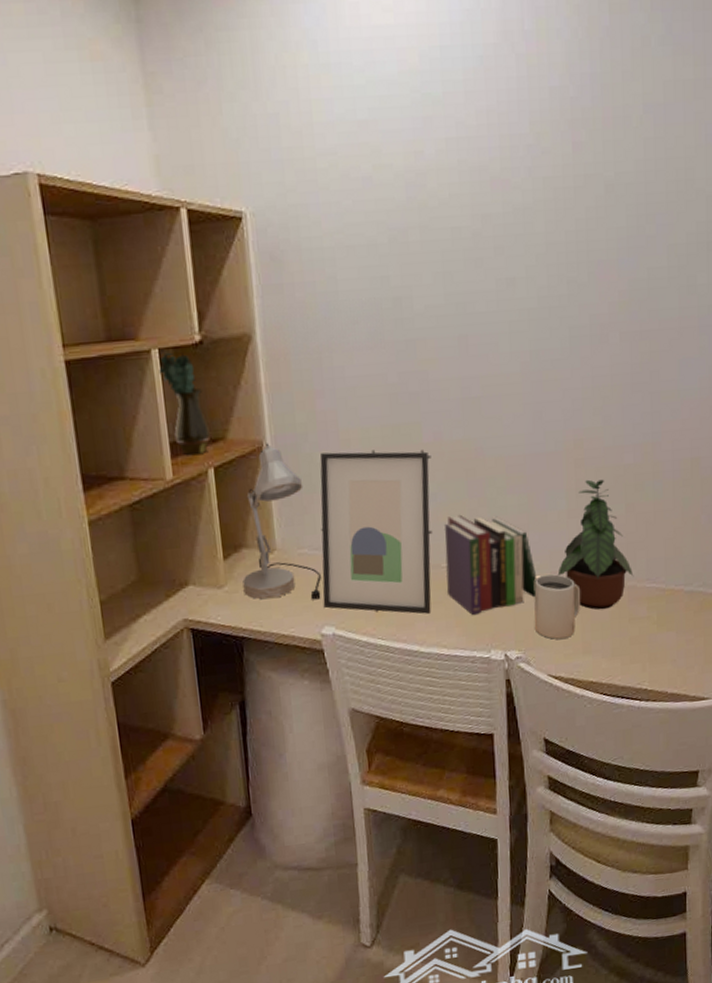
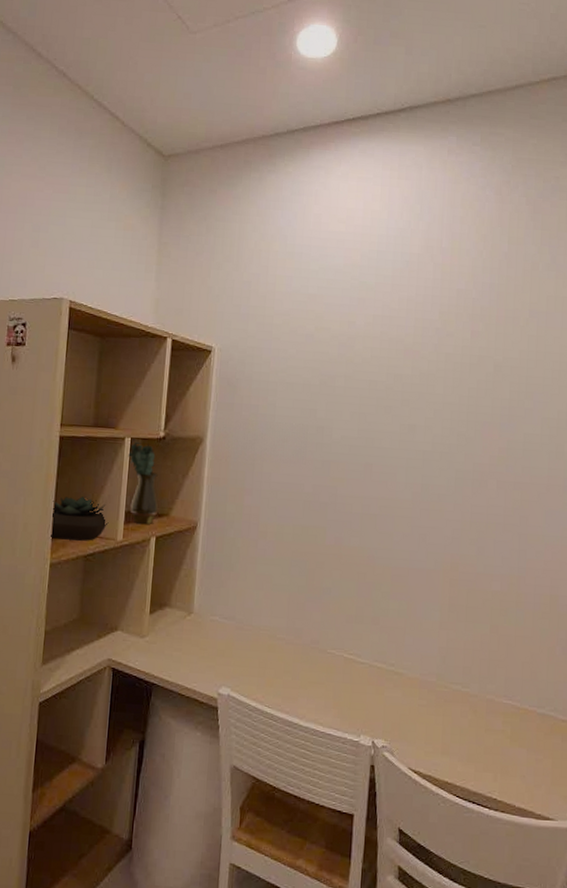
succulent plant: none [74,433,150,491] -> present [50,496,107,541]
desk lamp: present [242,443,321,600] -> none [161,524,226,662]
picture frame: present [319,450,432,615] -> none [224,539,331,692]
books: present [445,514,537,615] -> none [330,609,408,700]
mug: present [534,574,581,639] -> none [400,675,445,737]
potted plant: present [557,479,634,610] -> none [426,598,493,717]

